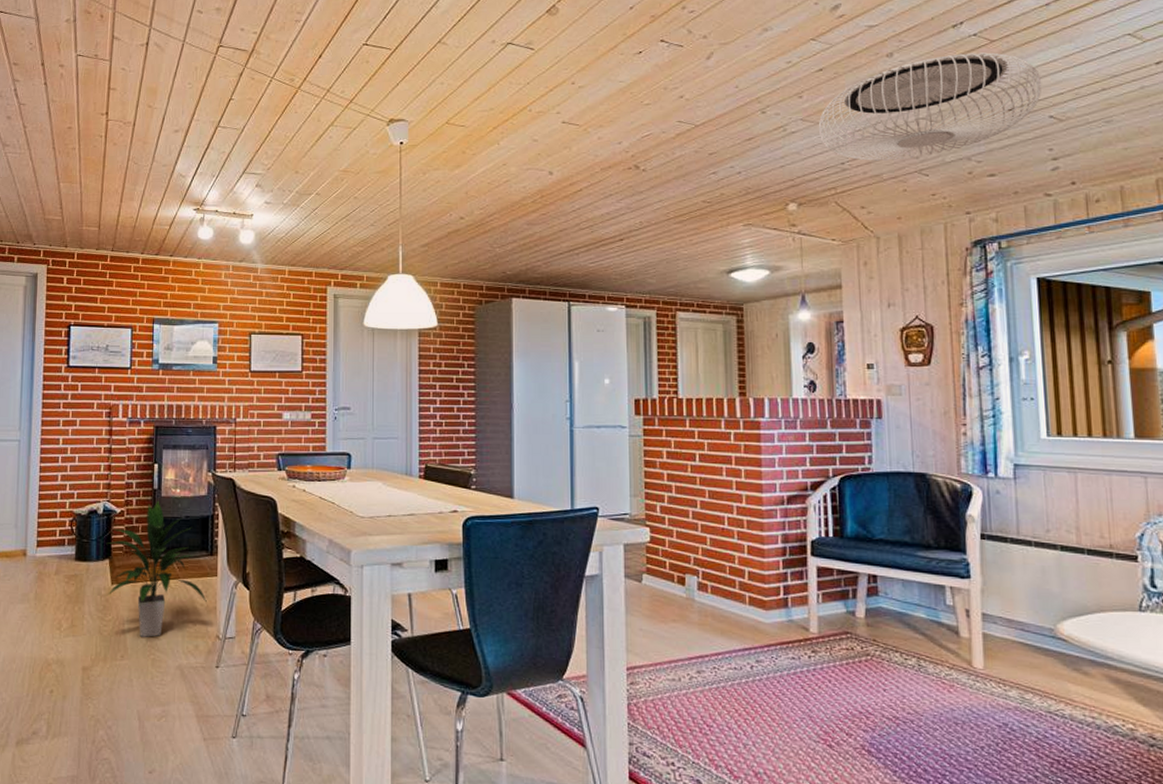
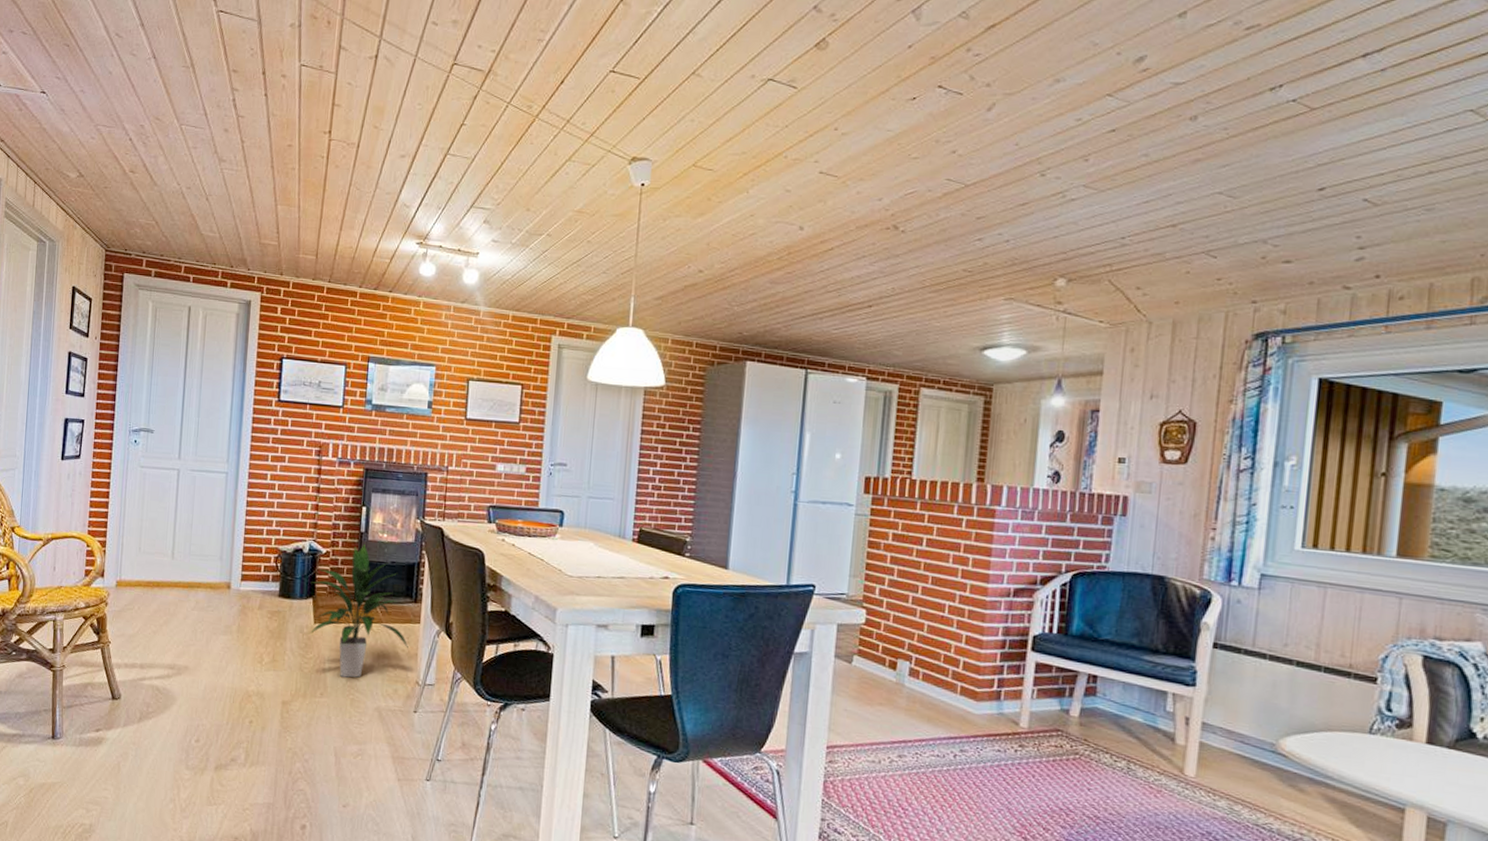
ceiling lamp: present [818,52,1042,161] -> none [1101,121,1362,238]

